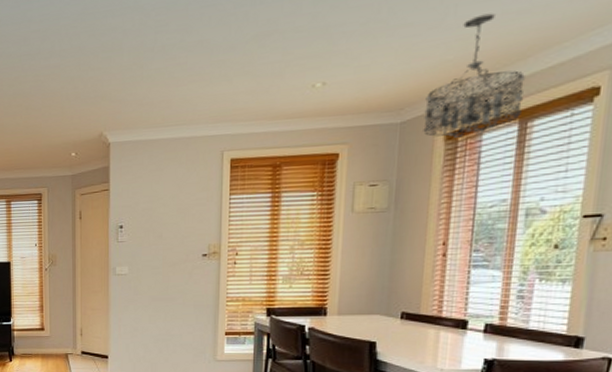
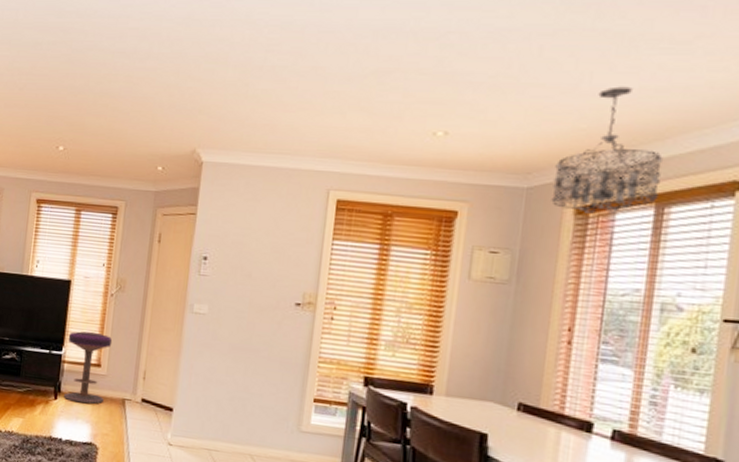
stool: none [14,303,51,362] -> present [64,331,113,404]

